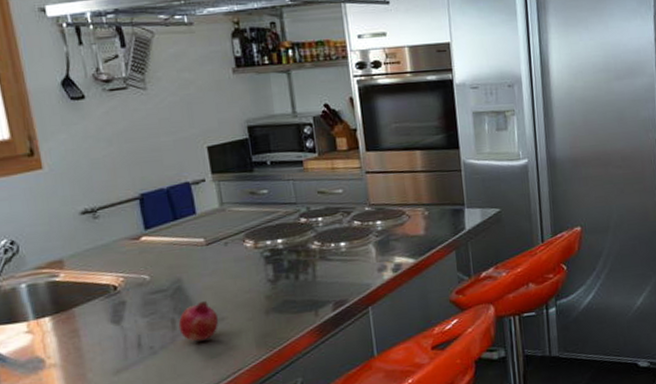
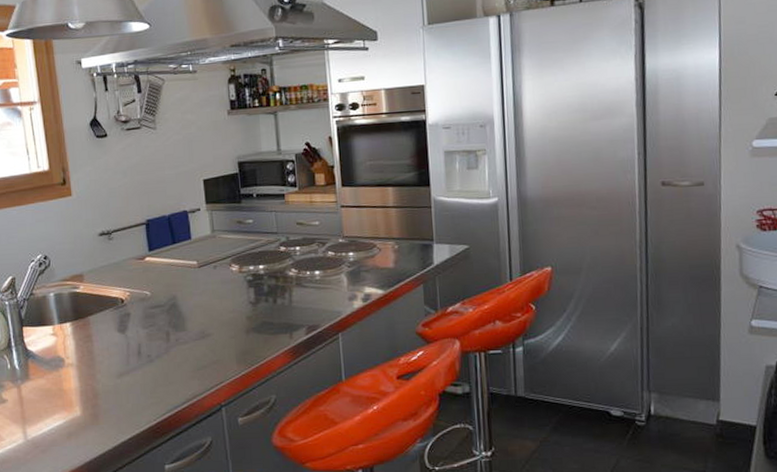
fruit: present [178,300,219,342] -> none [172,317,206,354]

